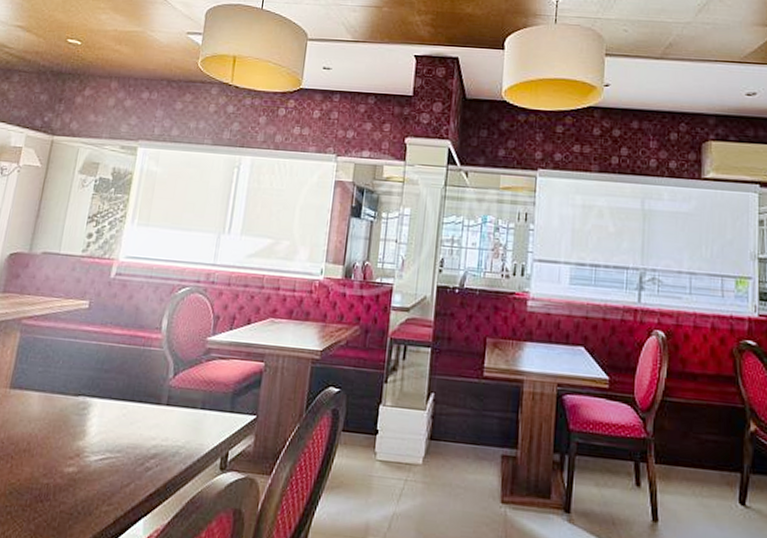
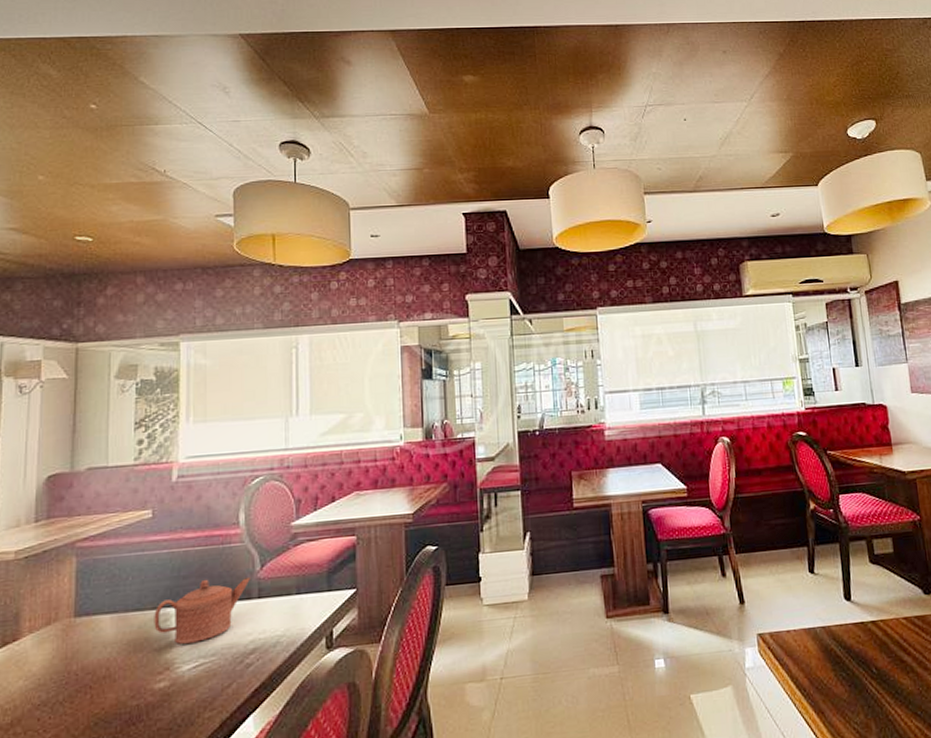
teapot: none [73,376,163,436] -> present [154,578,250,644]

